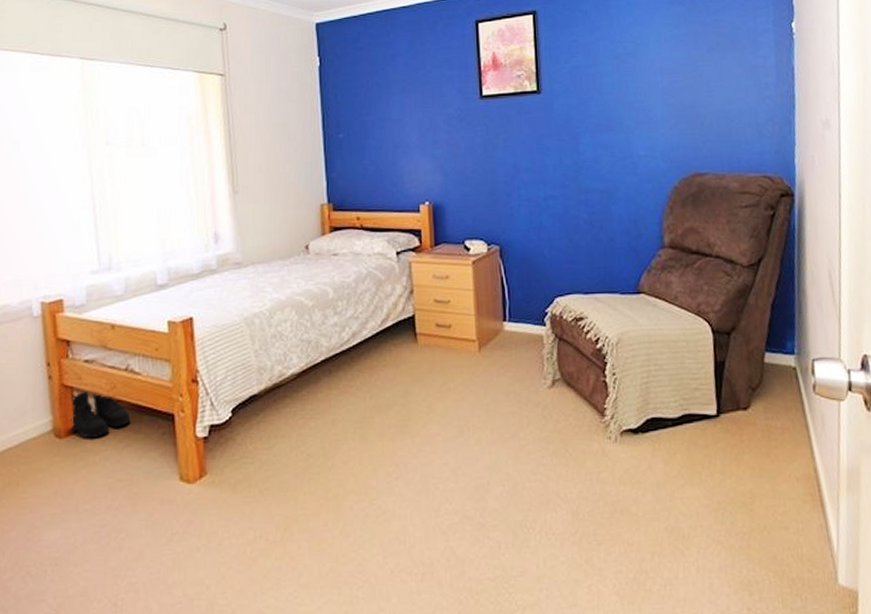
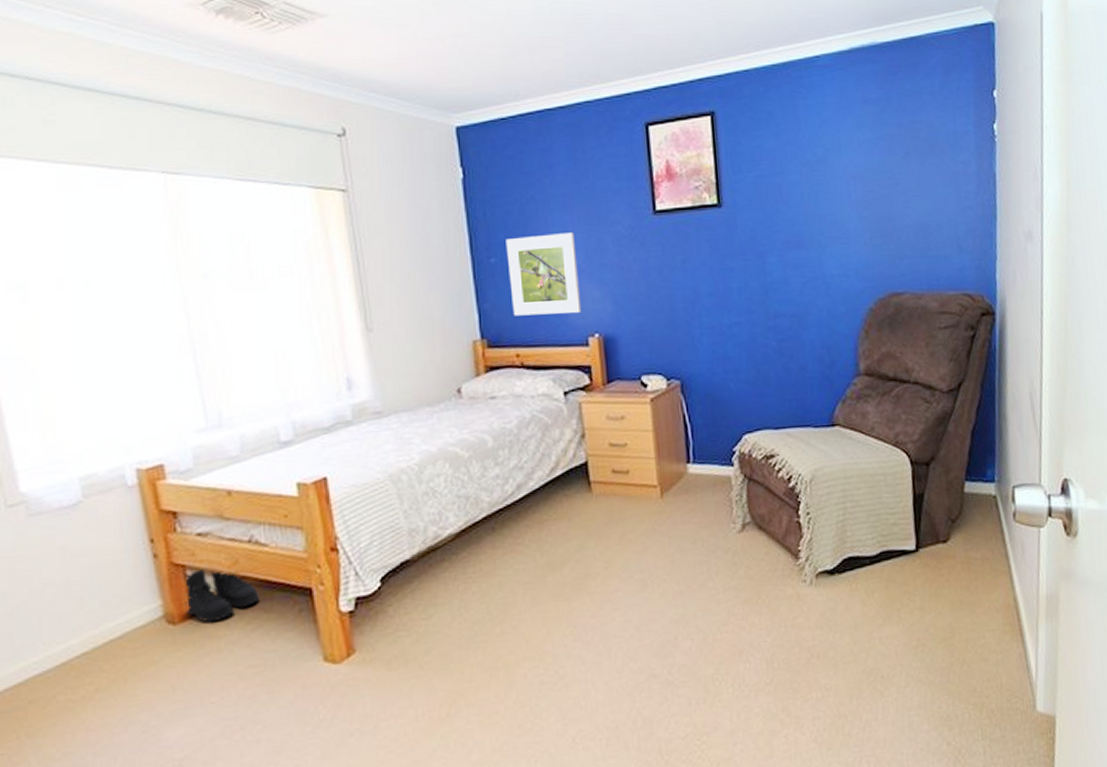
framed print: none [352,113,415,184] -> present [506,232,582,316]

